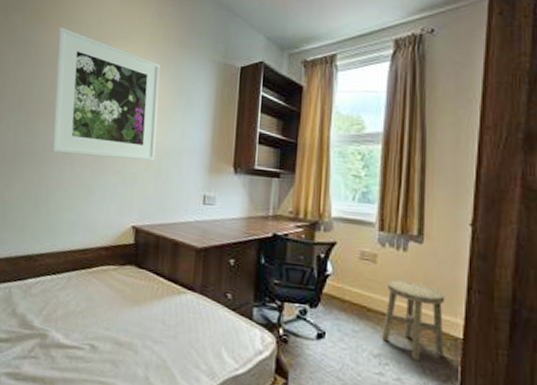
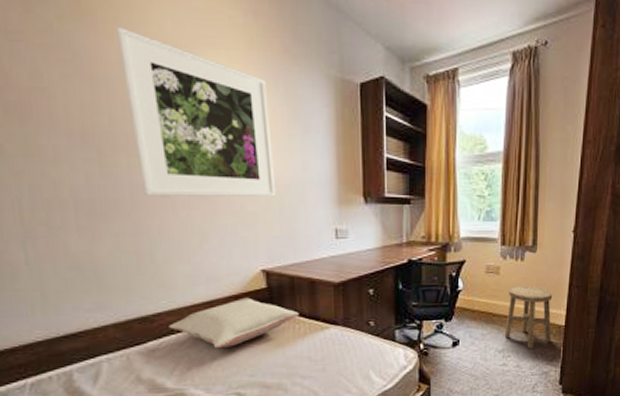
pillow: none [47,250,160,297] -> present [169,297,299,348]

